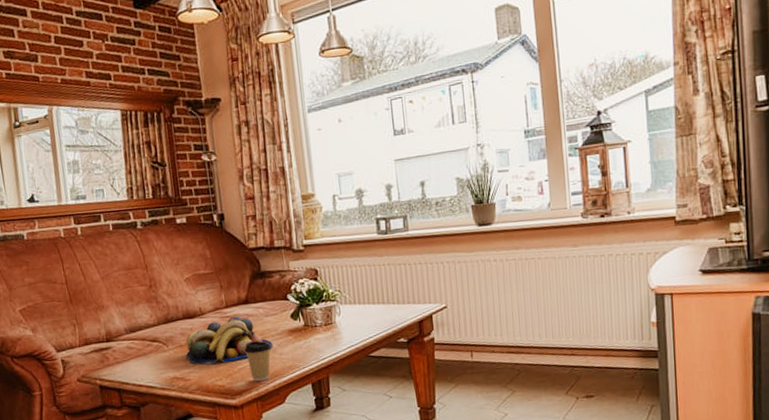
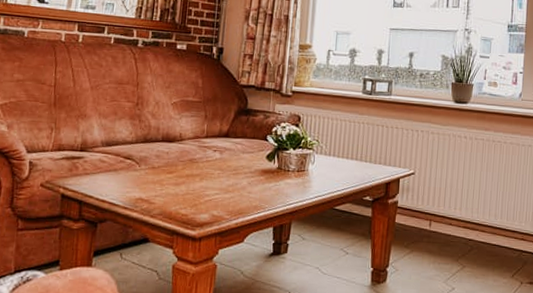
fruit bowl: present [185,316,273,365] -> none [156,147,244,193]
coffee cup: present [244,340,272,381] -> none [214,174,243,216]

